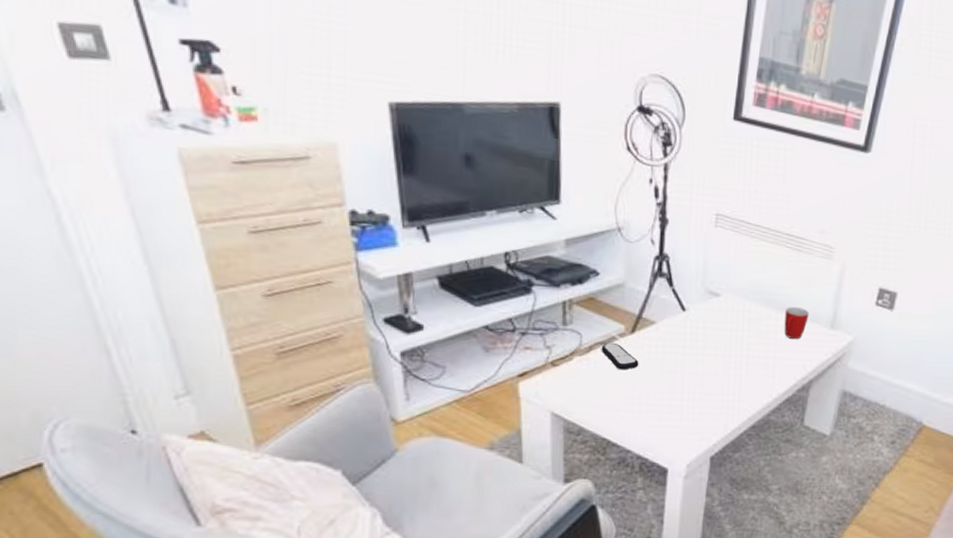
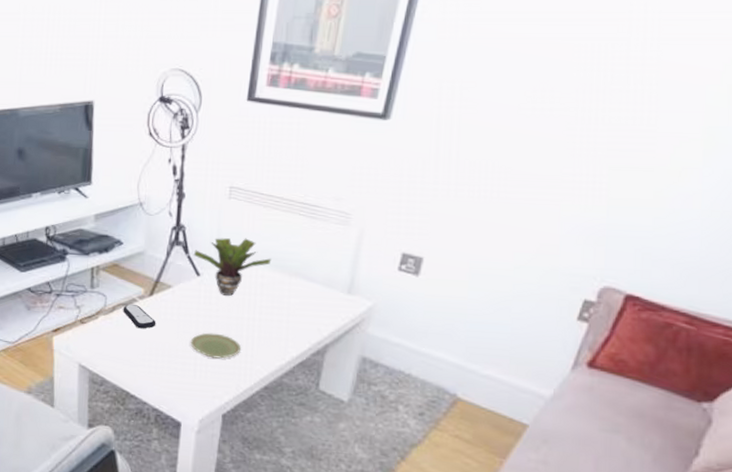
plate: none [676,372,728,399] -> present [190,333,241,359]
potted plant: none [678,269,759,332] -> present [193,238,272,296]
mug: present [784,306,809,340] -> none [297,271,324,304]

